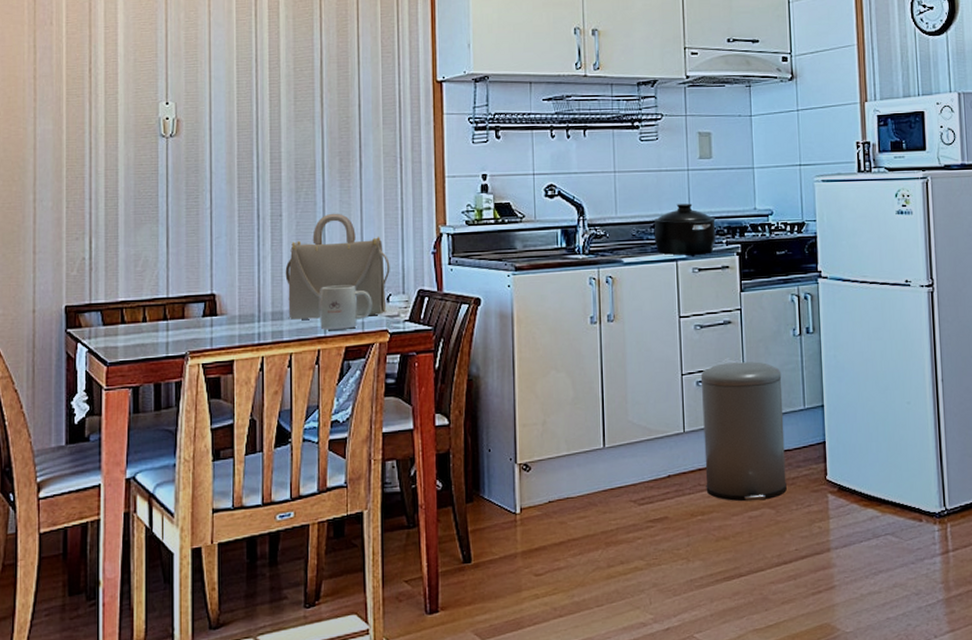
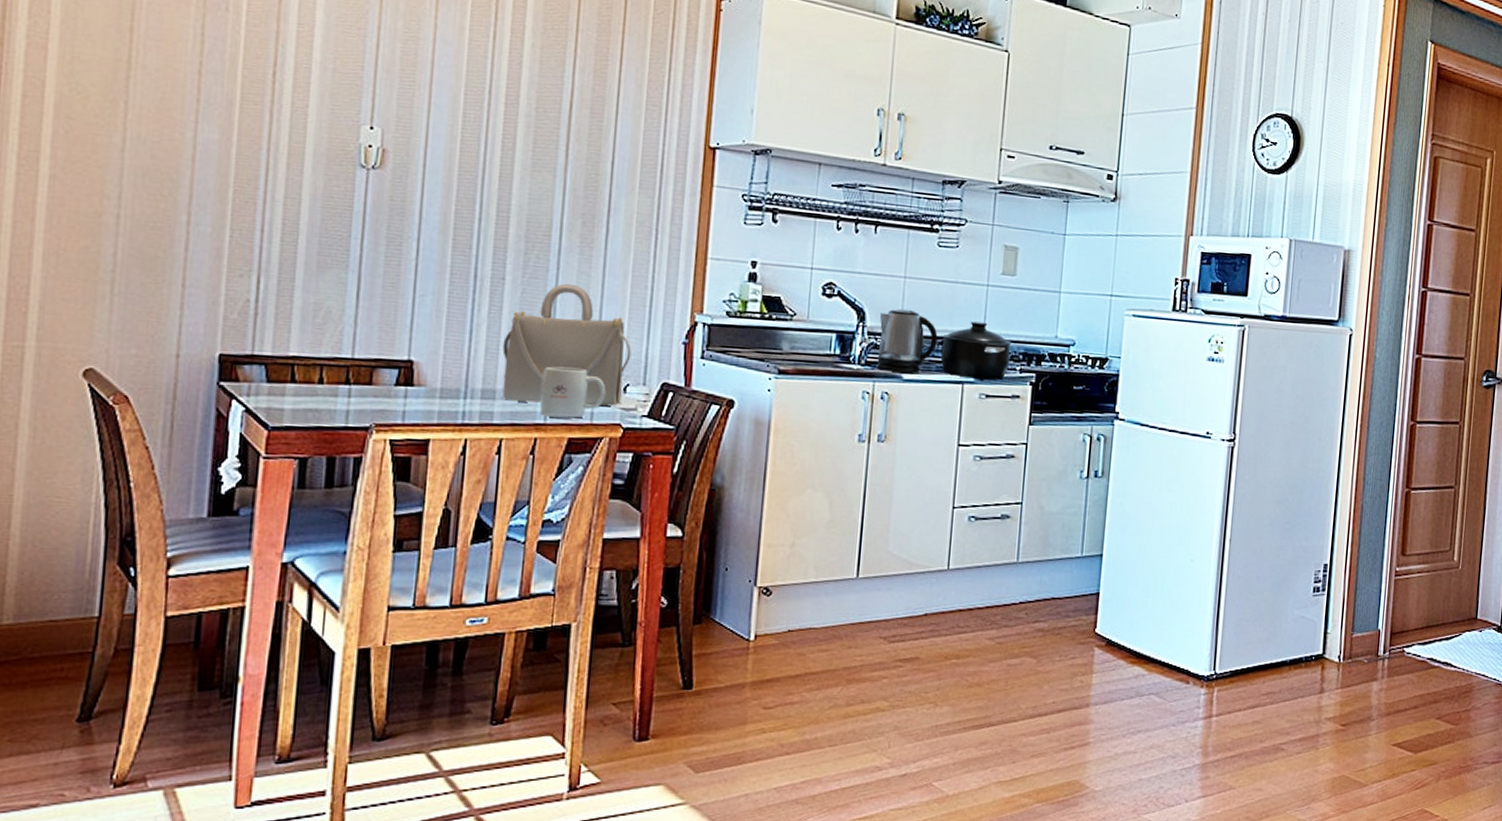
kettle: none [596,200,650,258] -> present [876,308,938,374]
pedal bin: present [700,362,787,502] -> none [964,499,1062,649]

